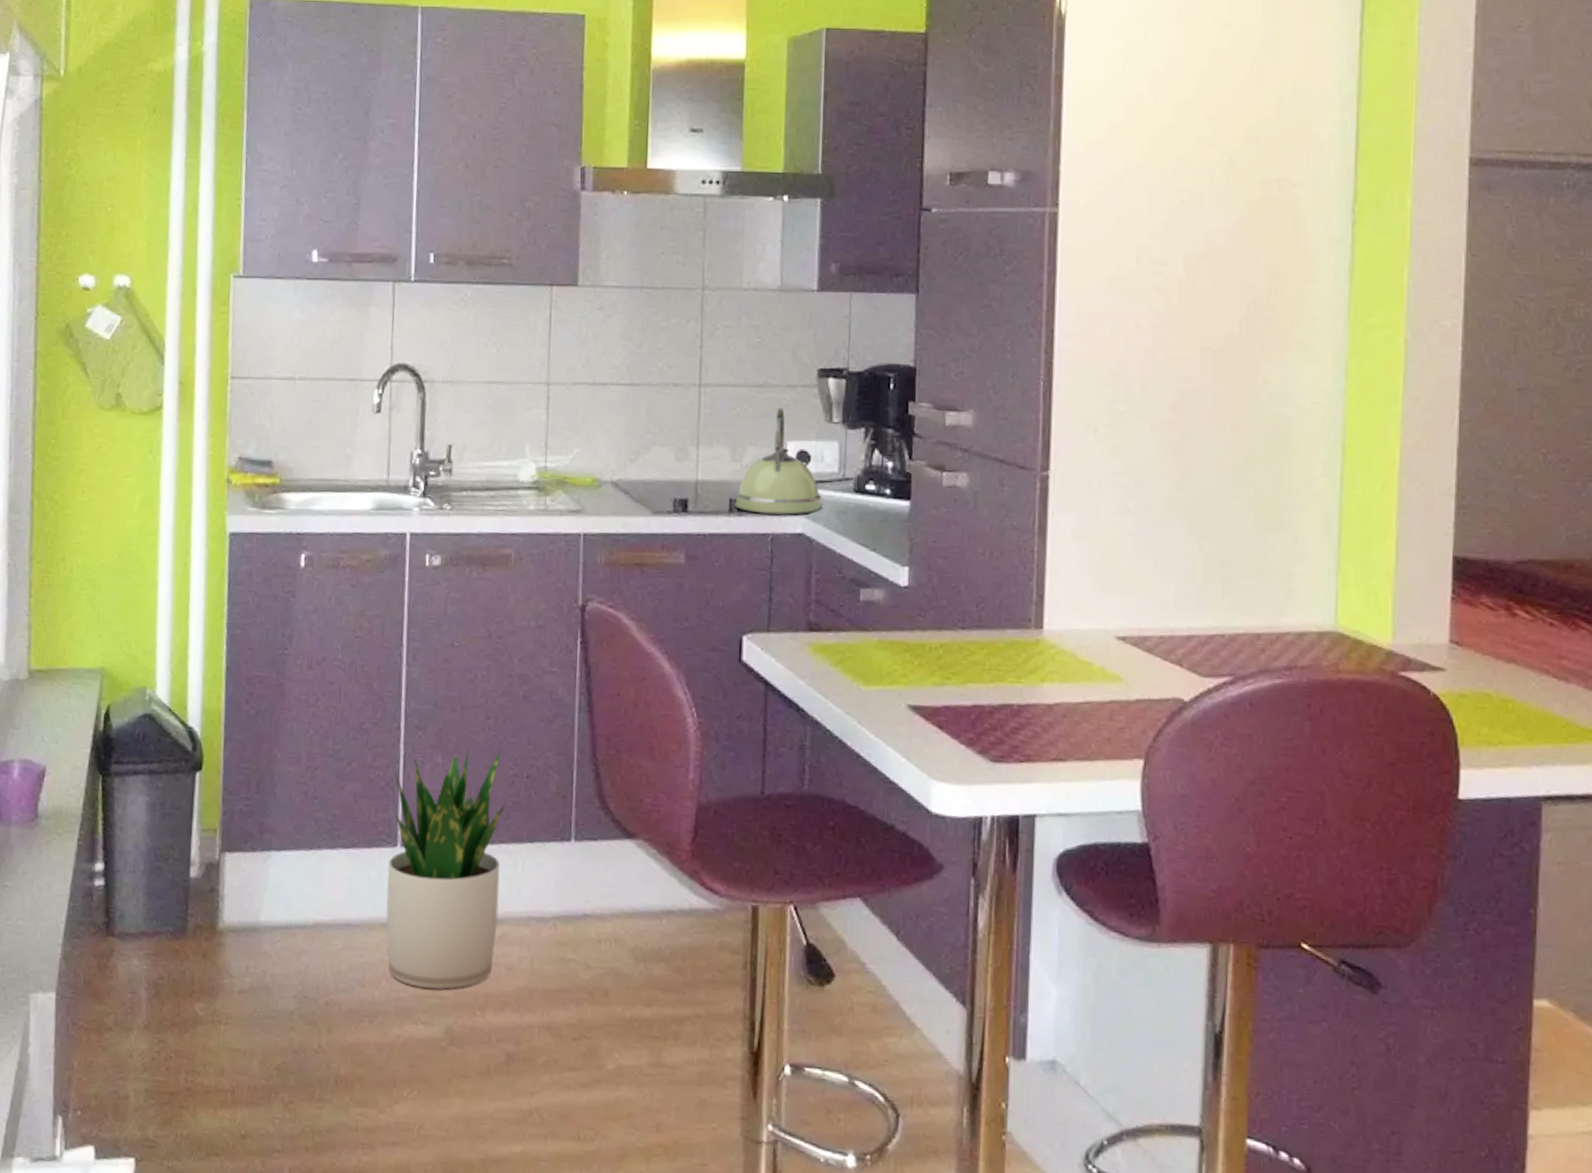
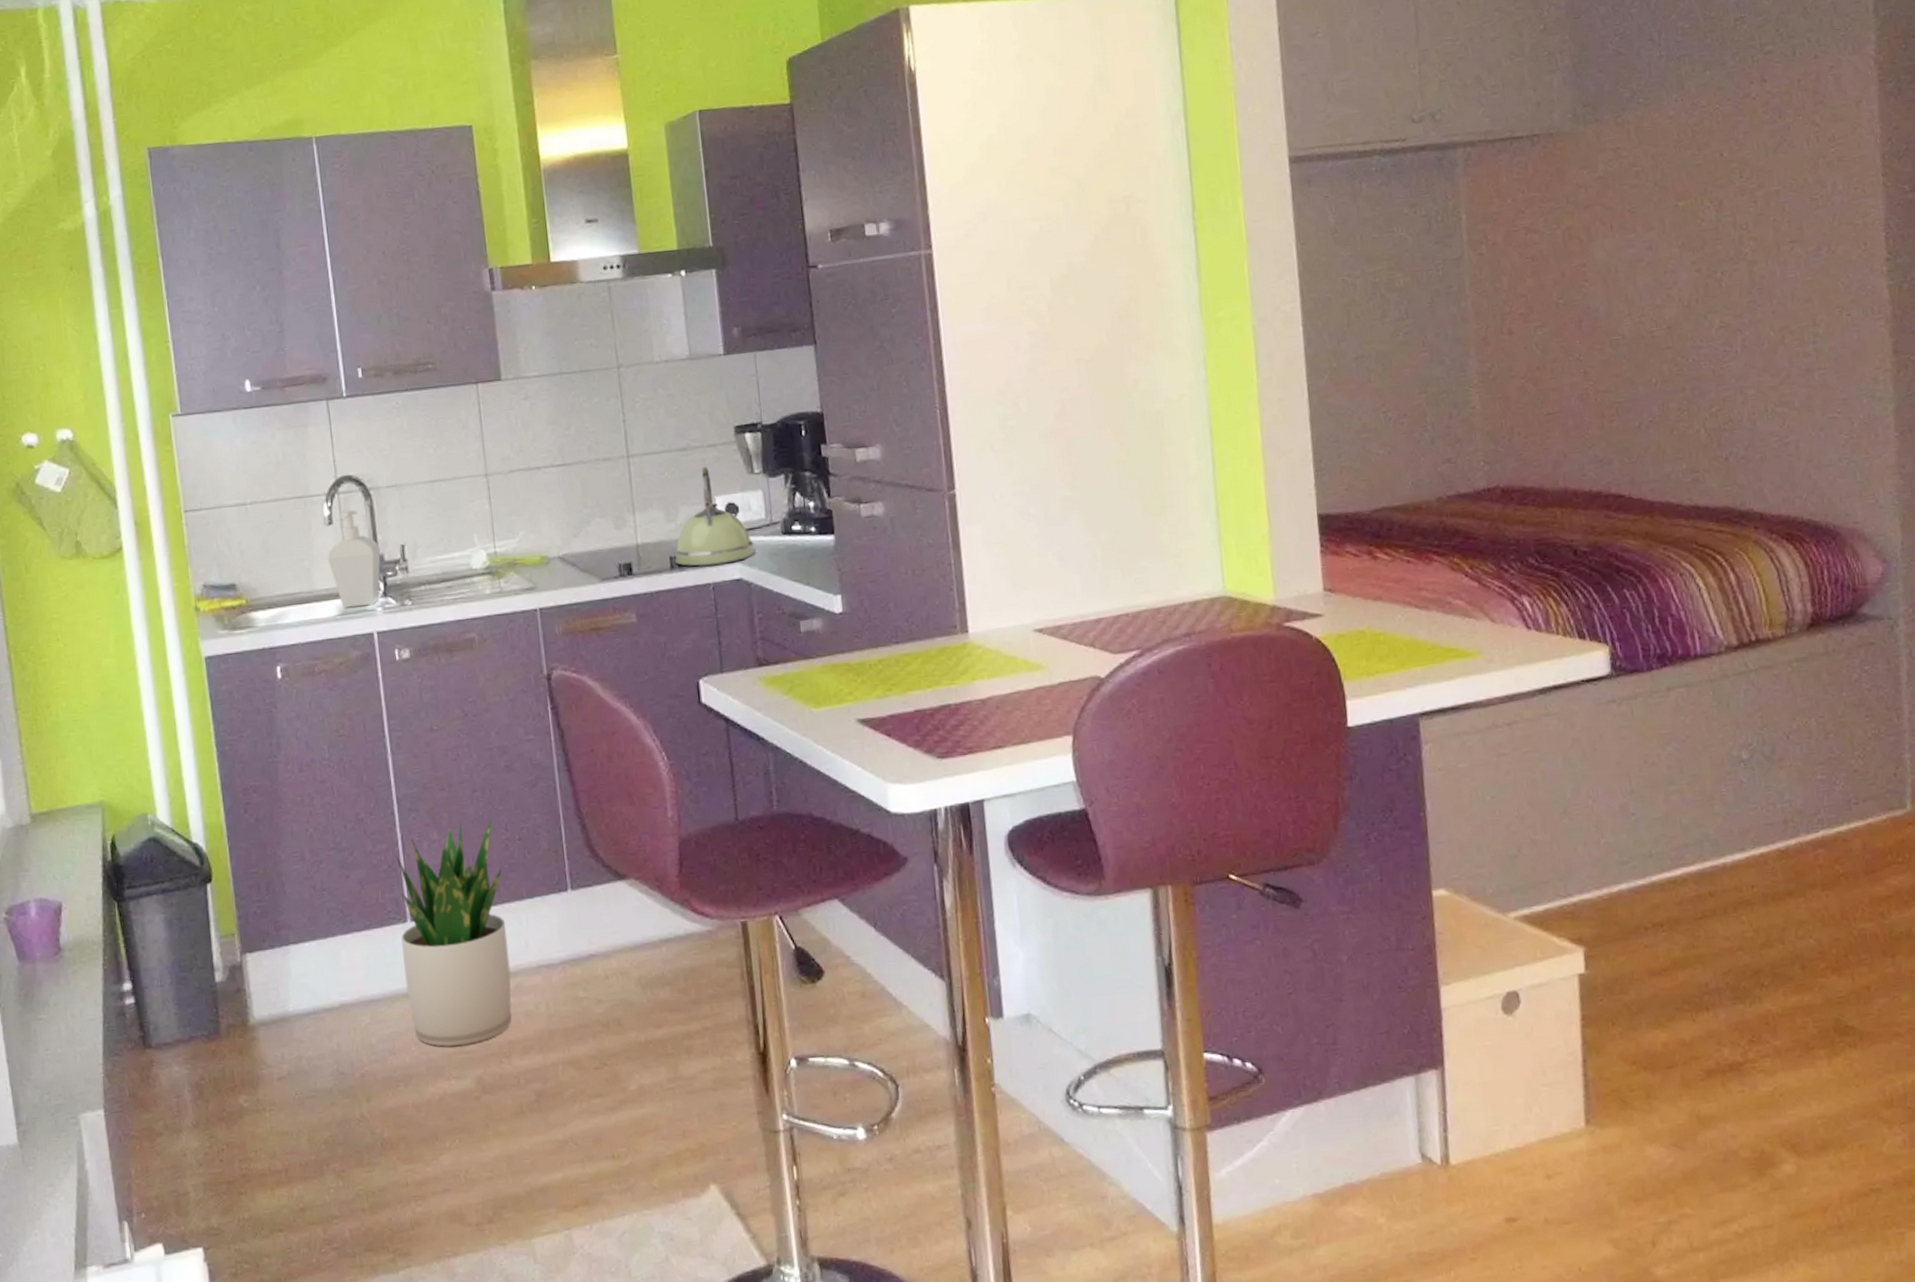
soap bottle: none [370,400,426,504] -> present [327,510,381,608]

